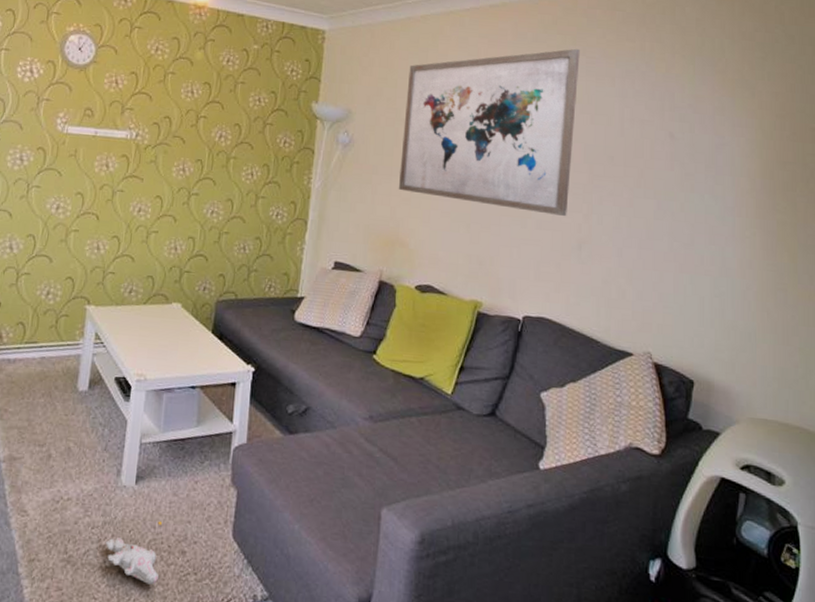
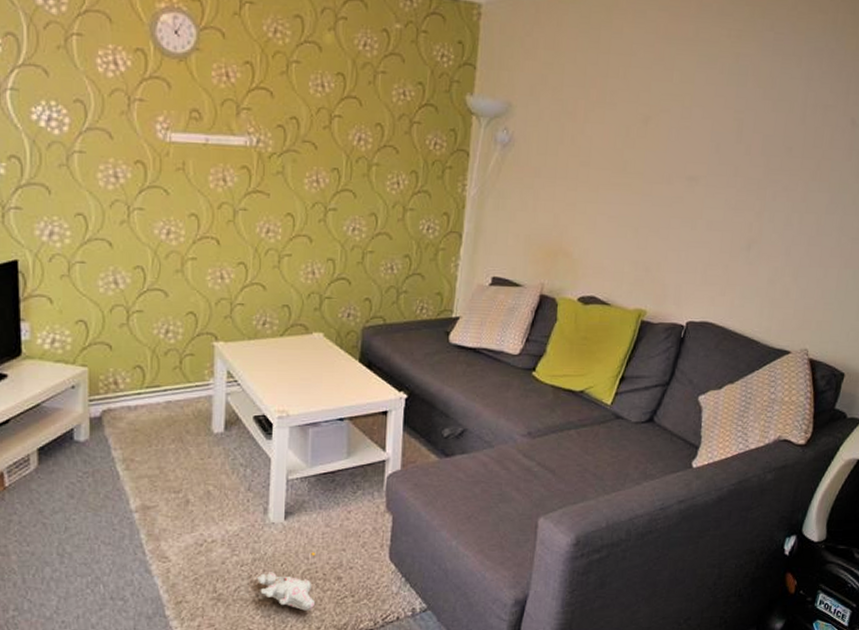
wall art: present [398,48,580,217] -> none [562,22,768,216]

